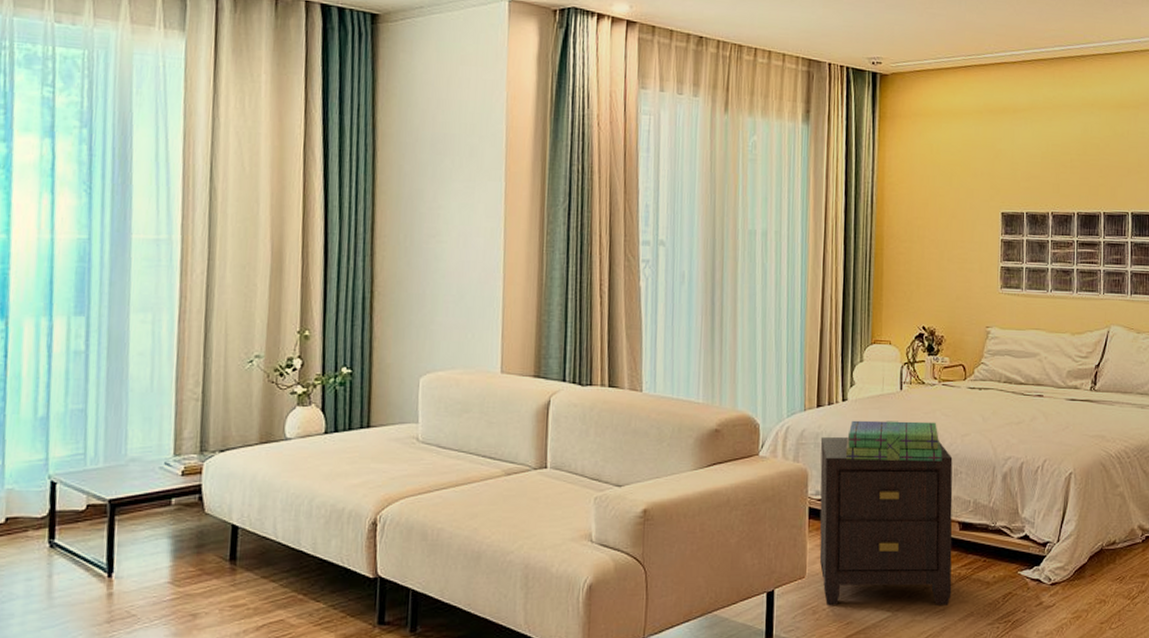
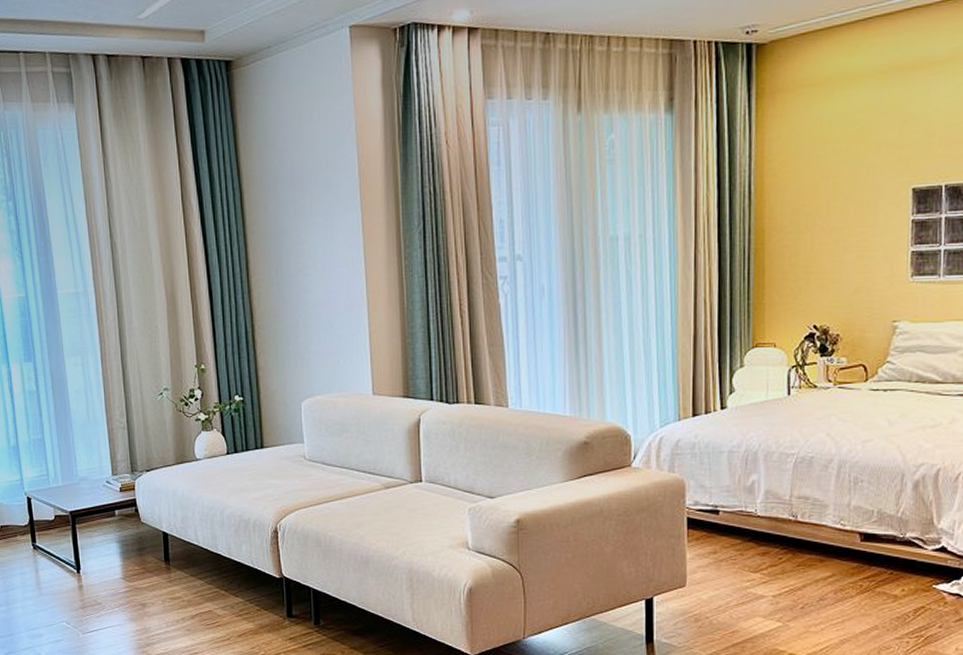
nightstand: present [819,436,953,606] -> none [697,445,852,618]
stack of books: present [845,420,943,461] -> none [726,428,840,469]

